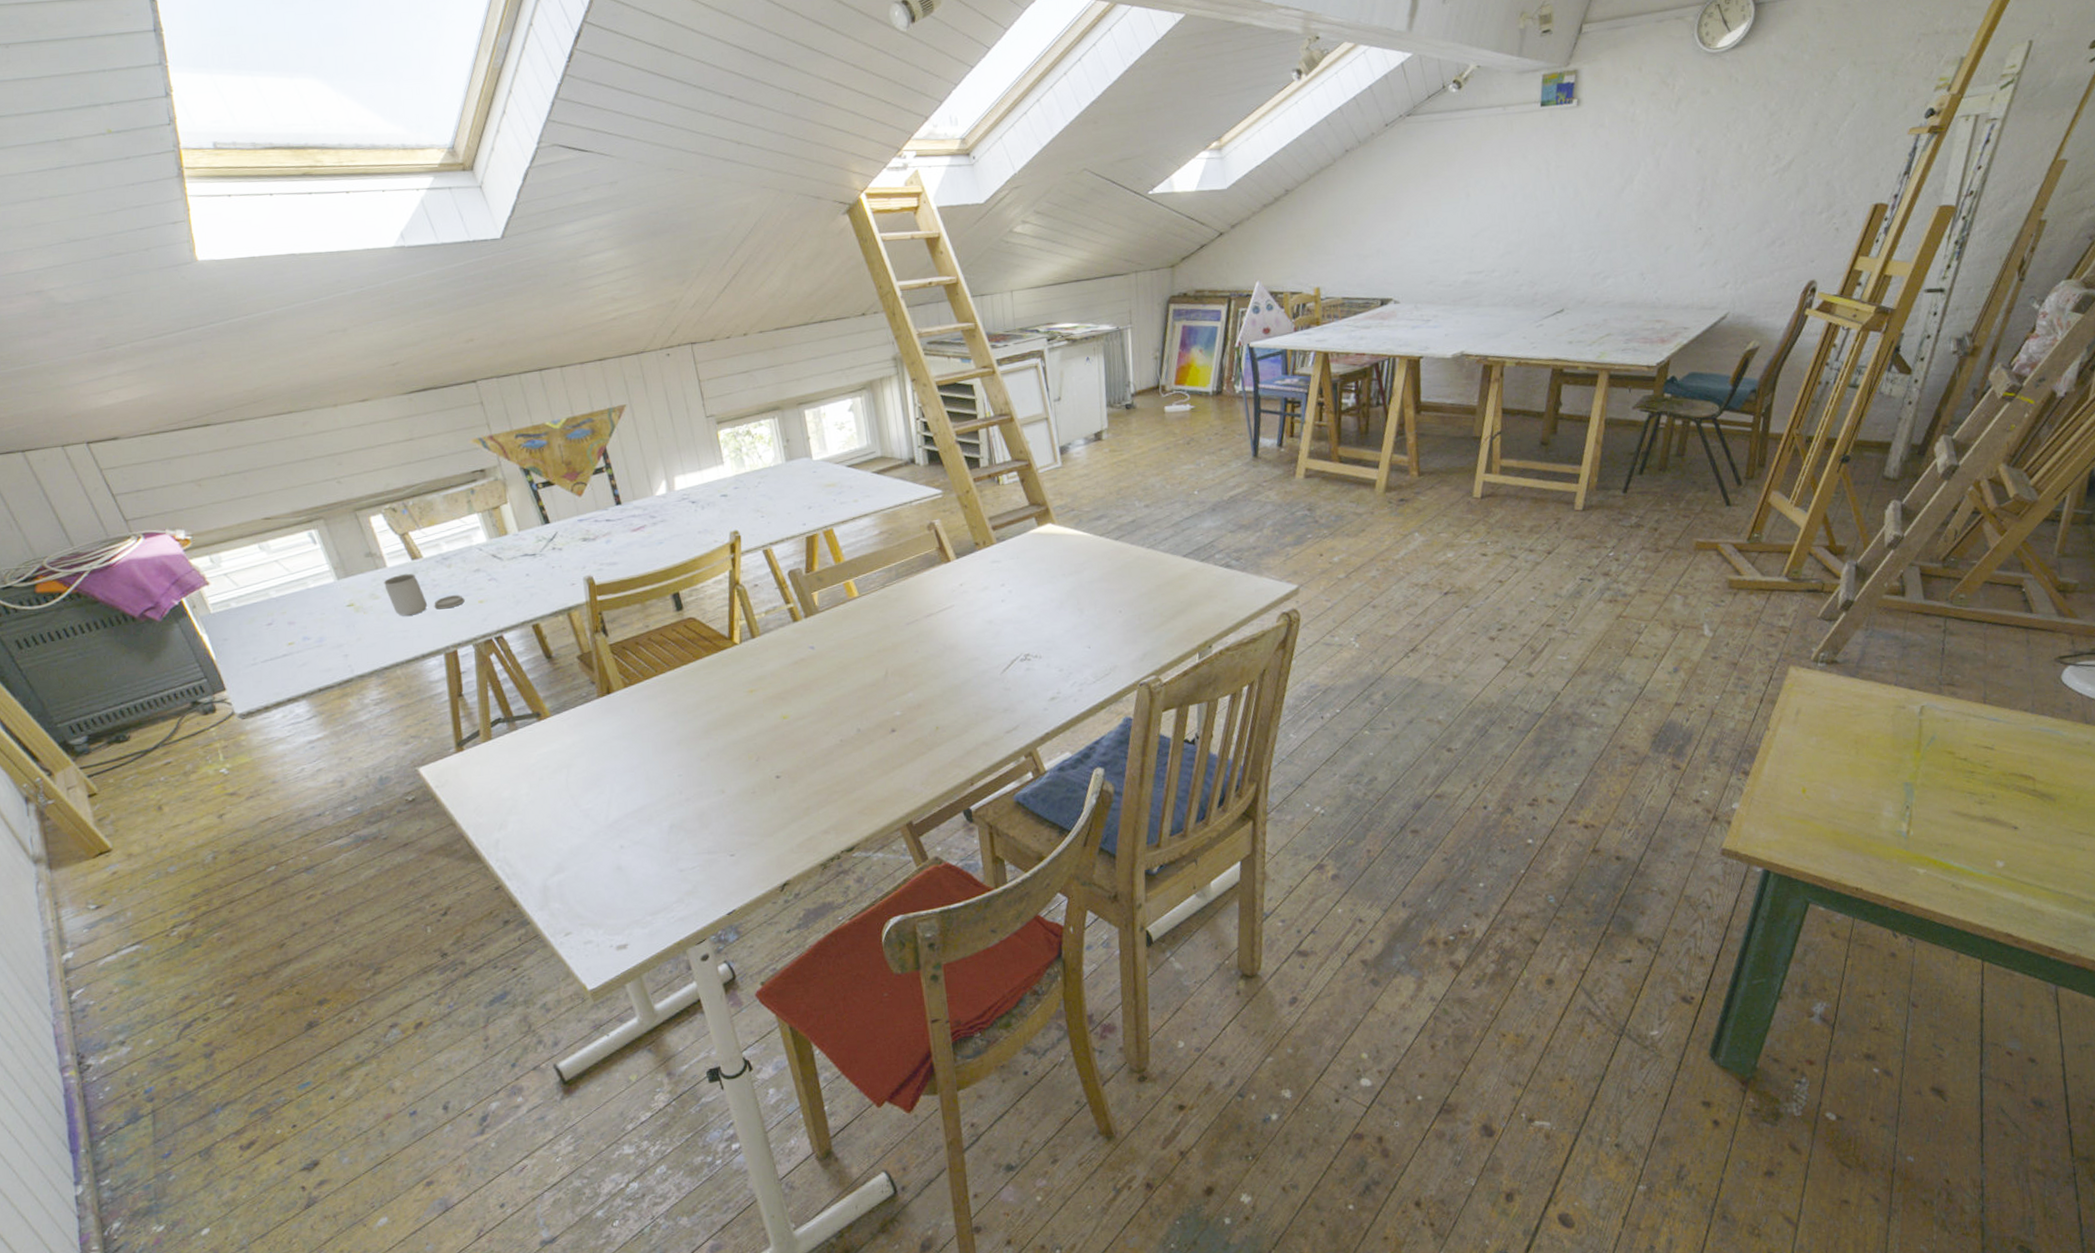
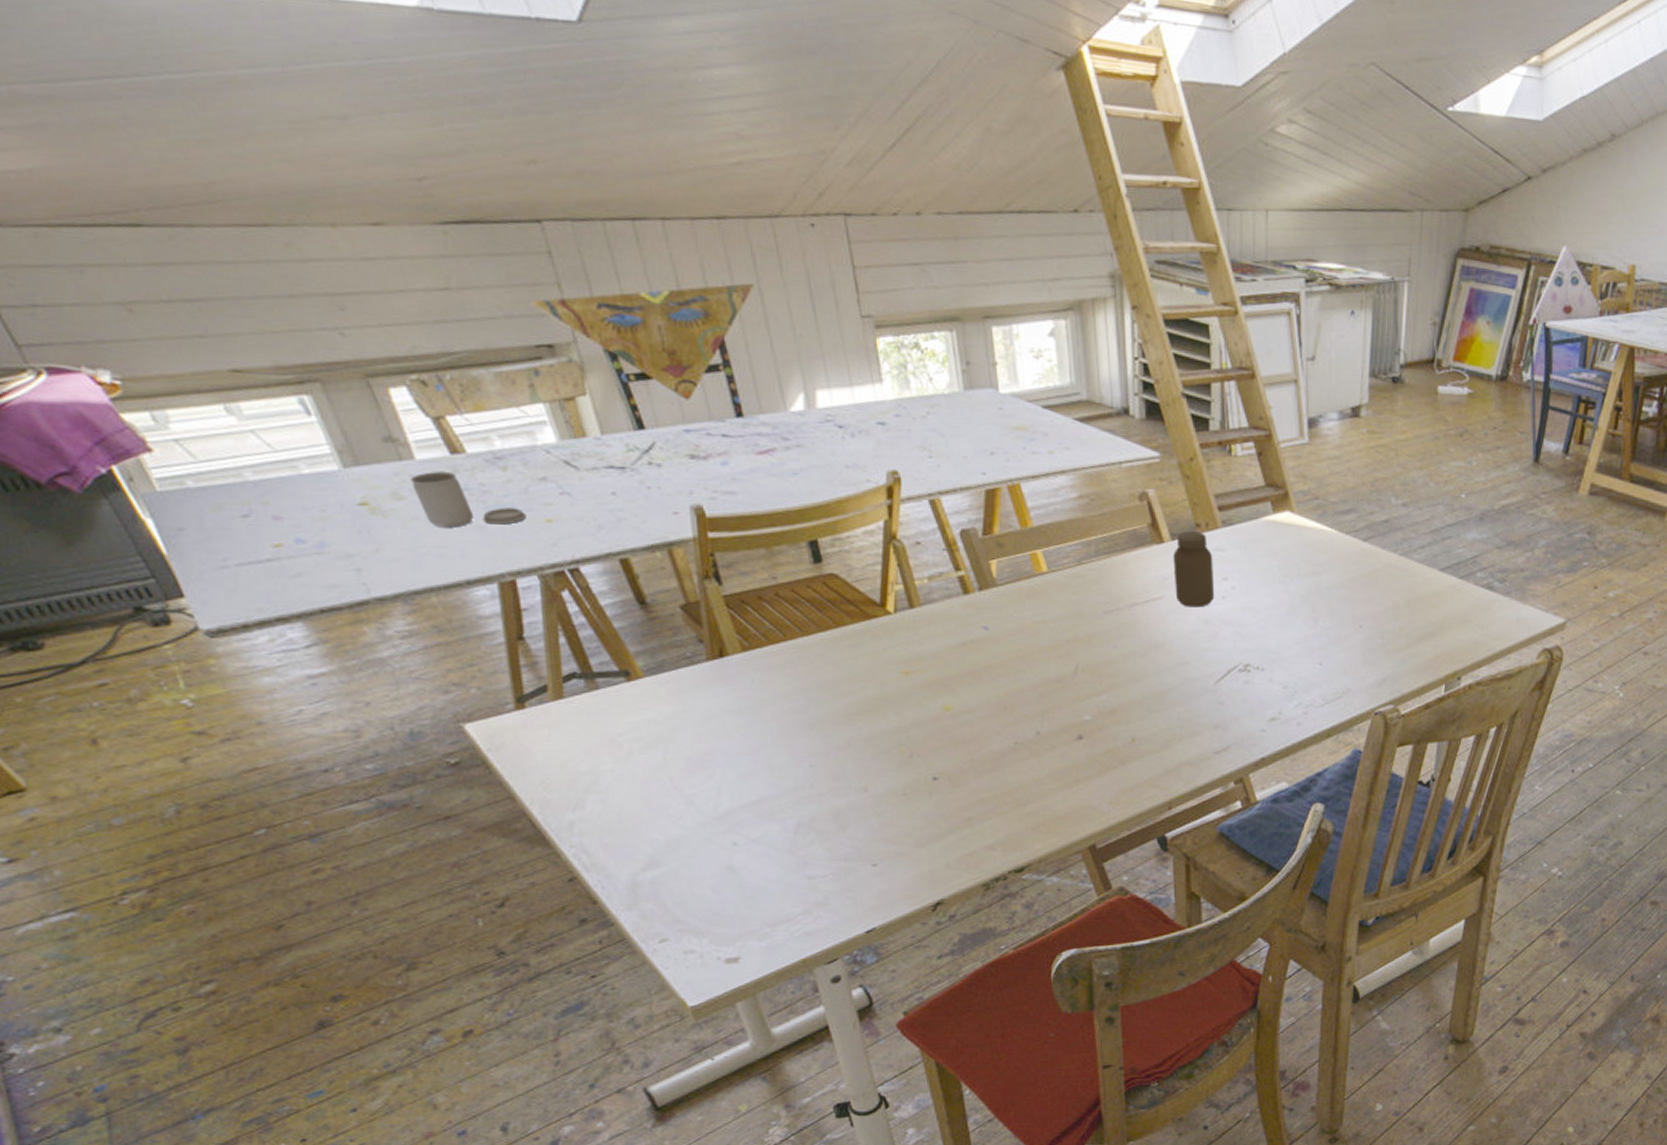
jar: none [959,549,996,612] -> present [1173,530,1215,608]

